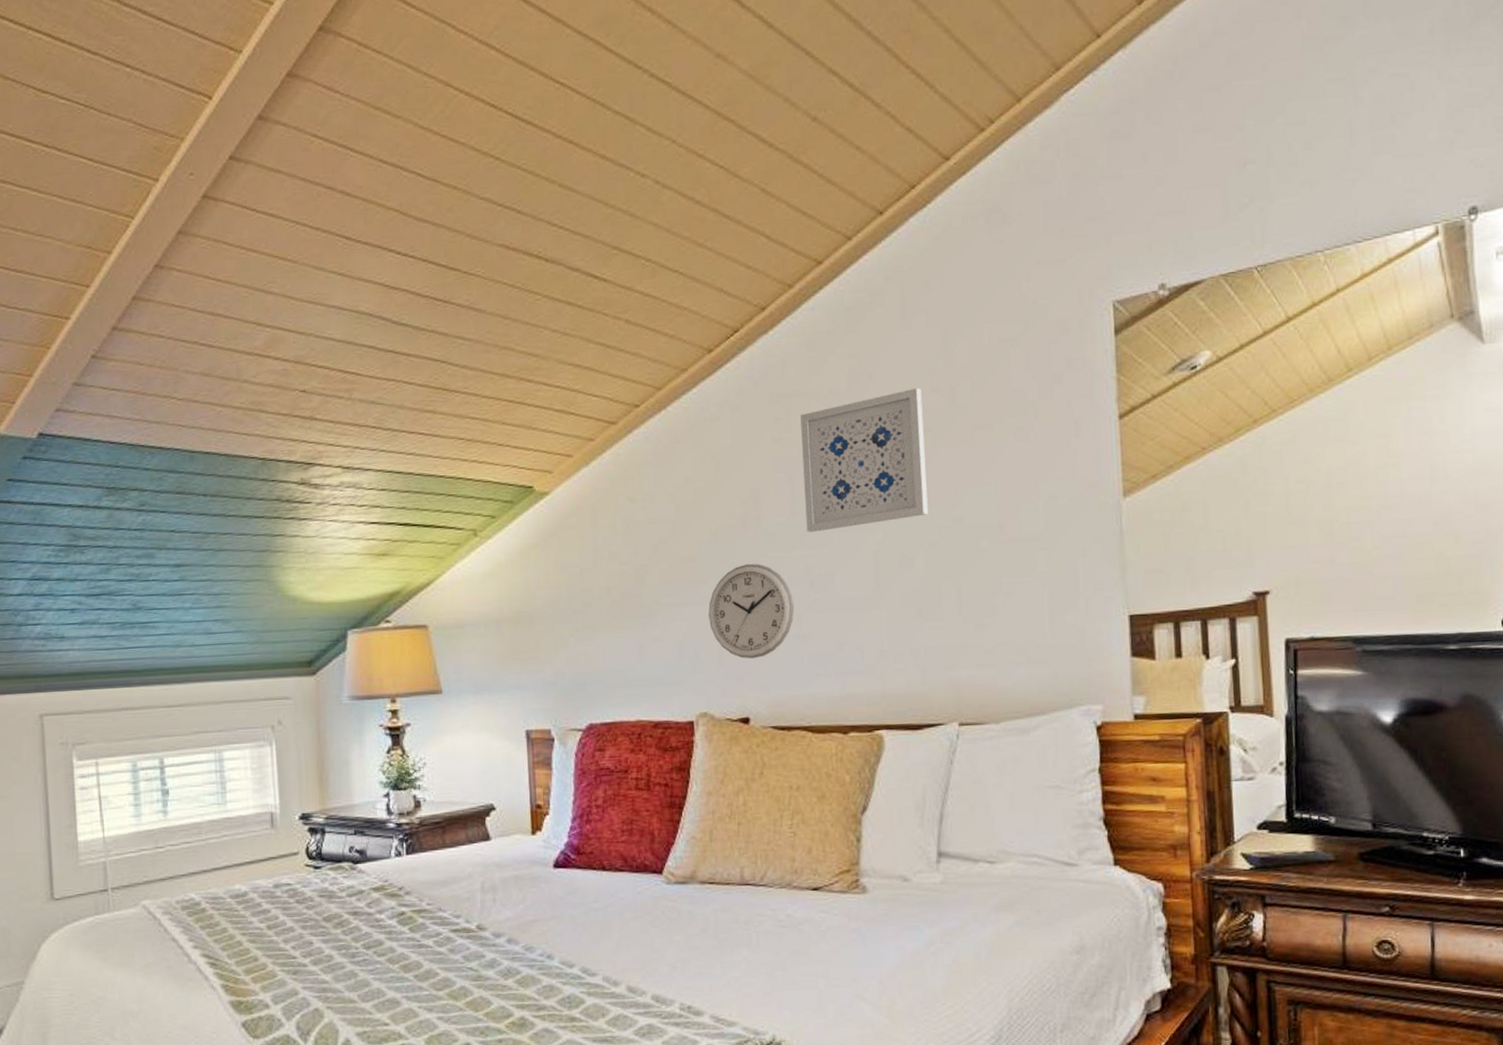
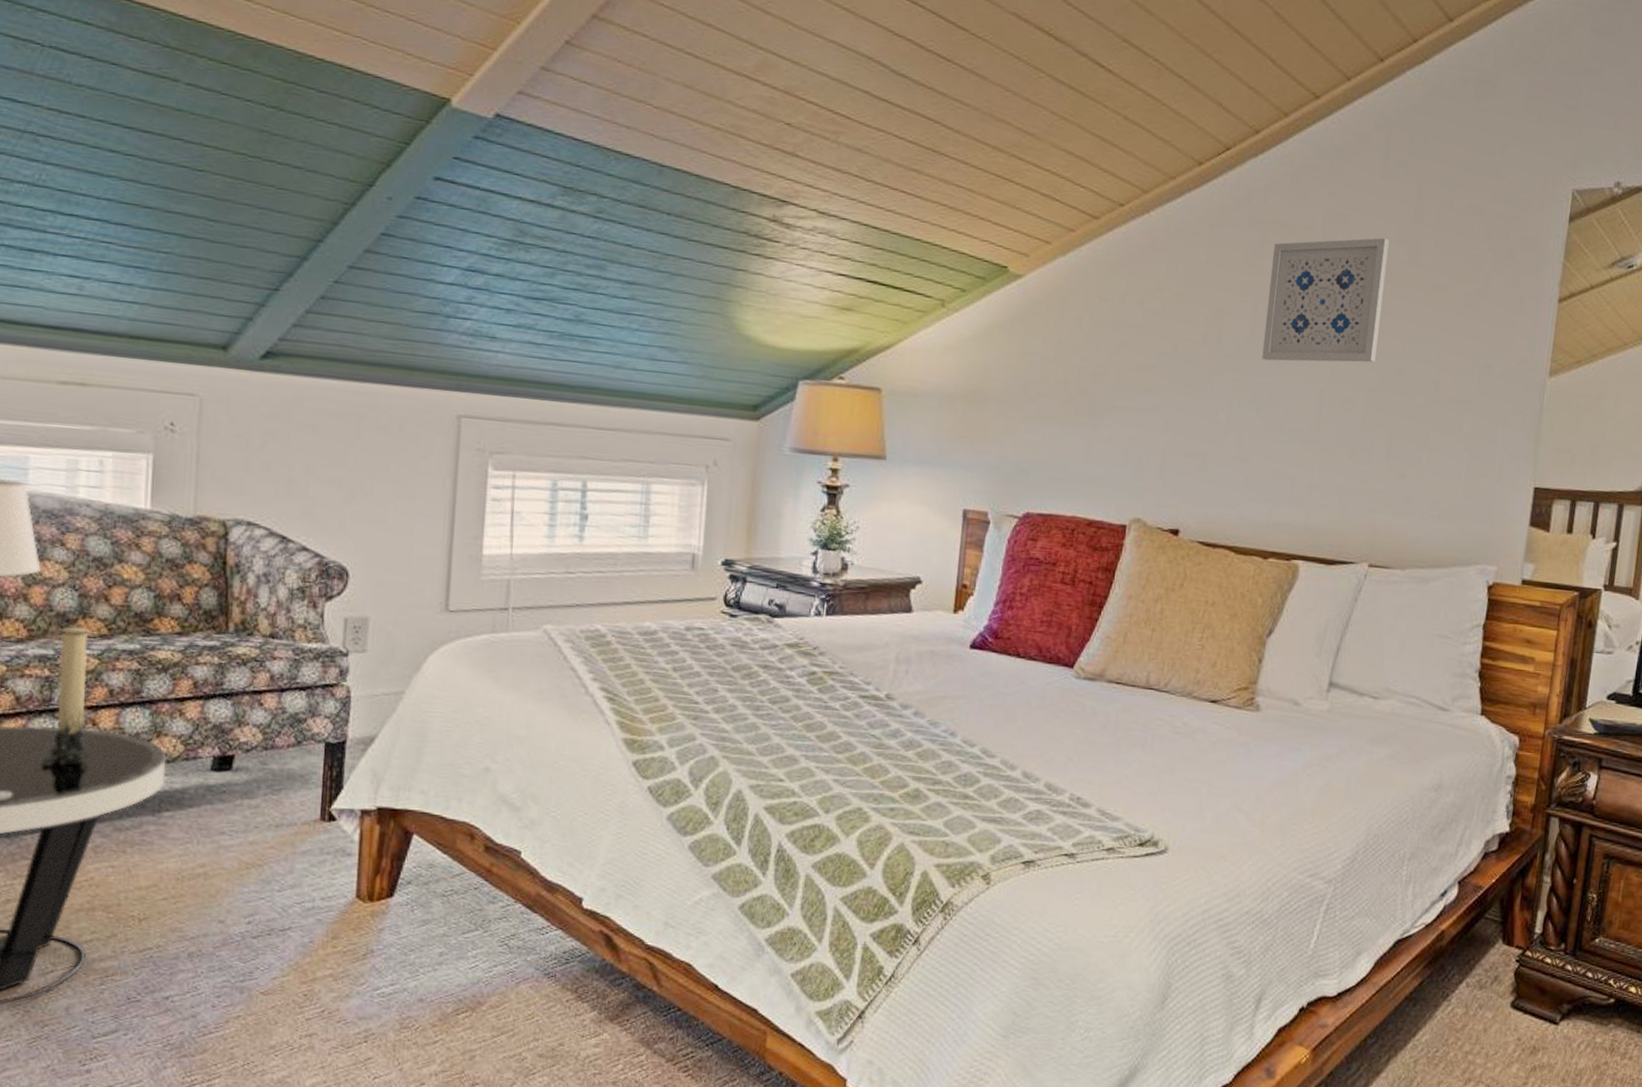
wall clock: present [708,563,795,659] -> none [1156,380,1239,474]

